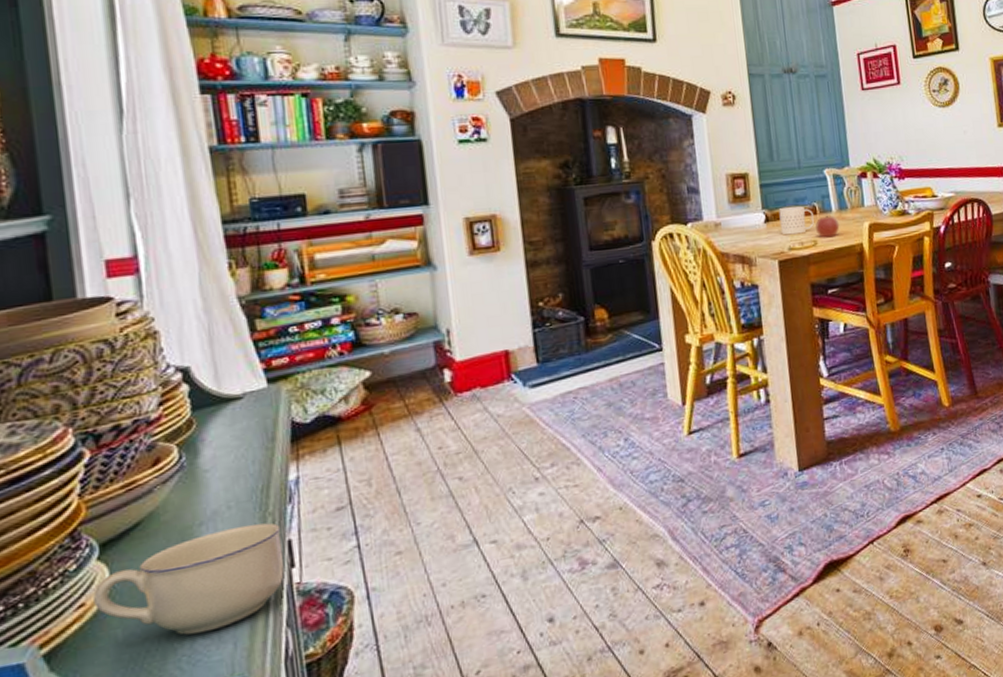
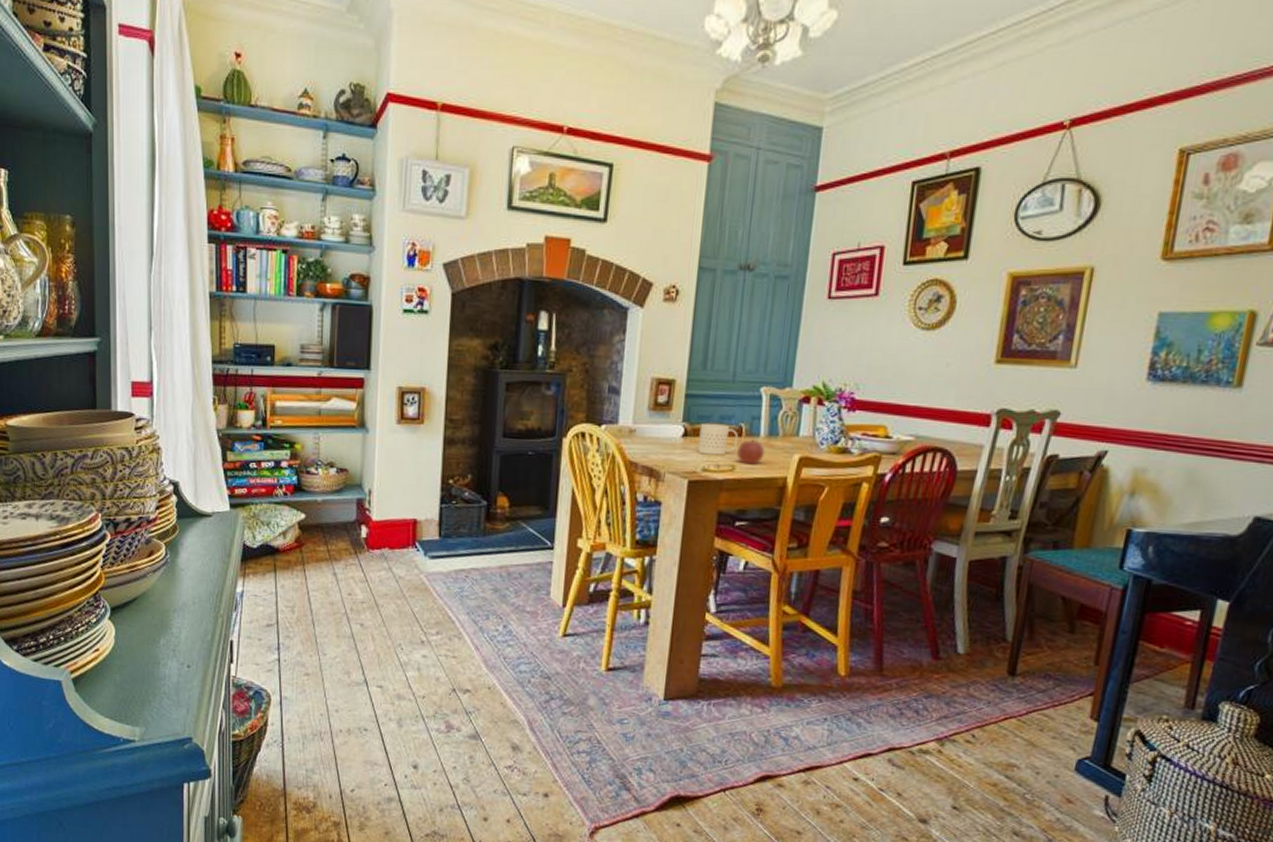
cup: present [93,522,284,635] -> none [104,619,227,695]

